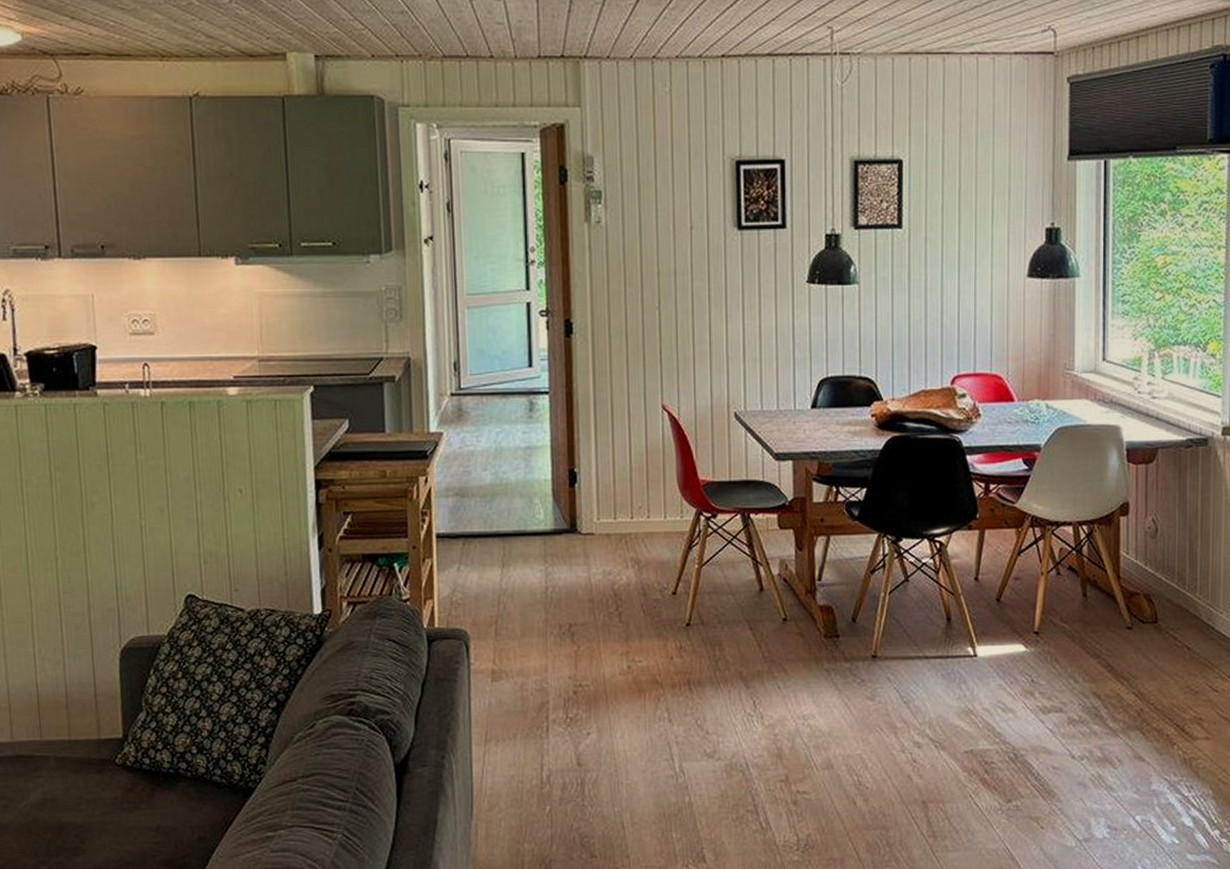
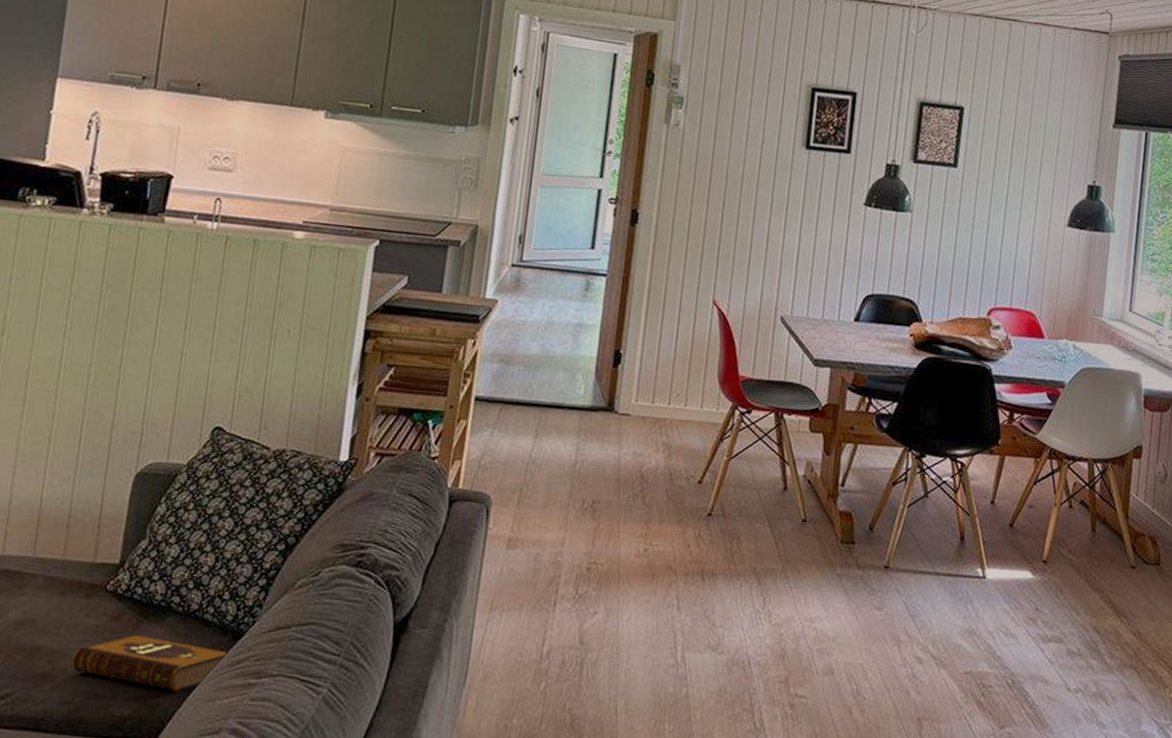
hardback book: none [97,802,242,852] -> present [71,634,229,692]

